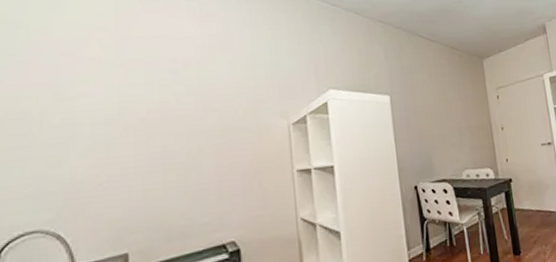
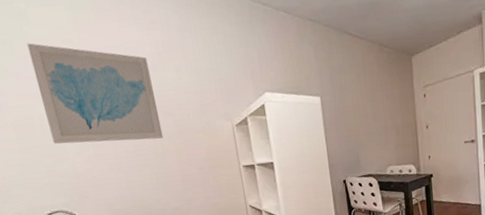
wall art: none [48,28,202,144] -> present [27,43,164,144]

